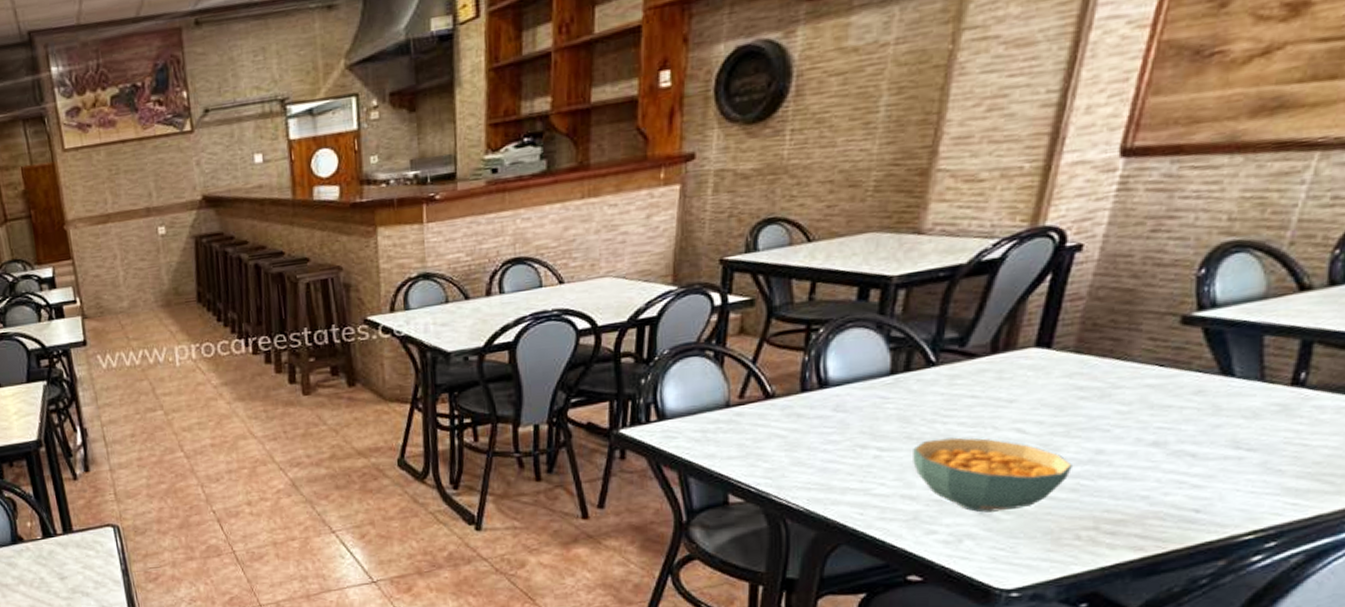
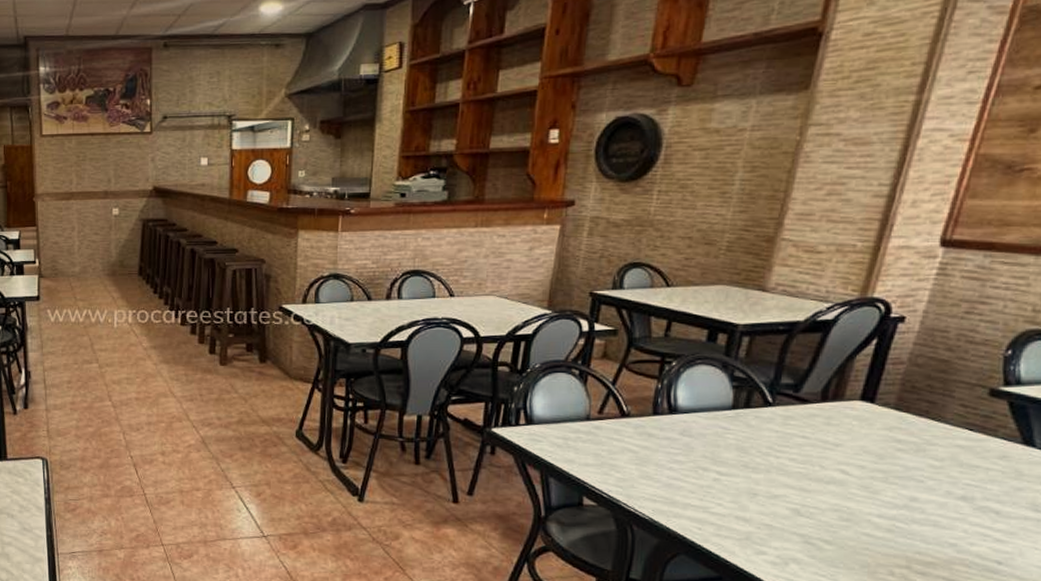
cereal bowl: present [913,437,1074,513] -> none [748,470,890,542]

